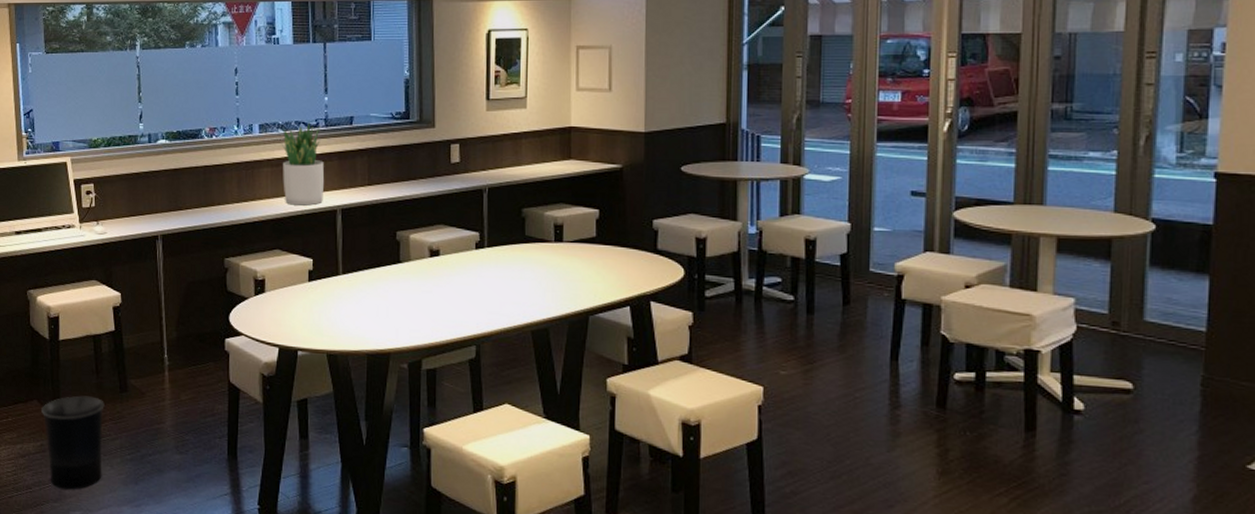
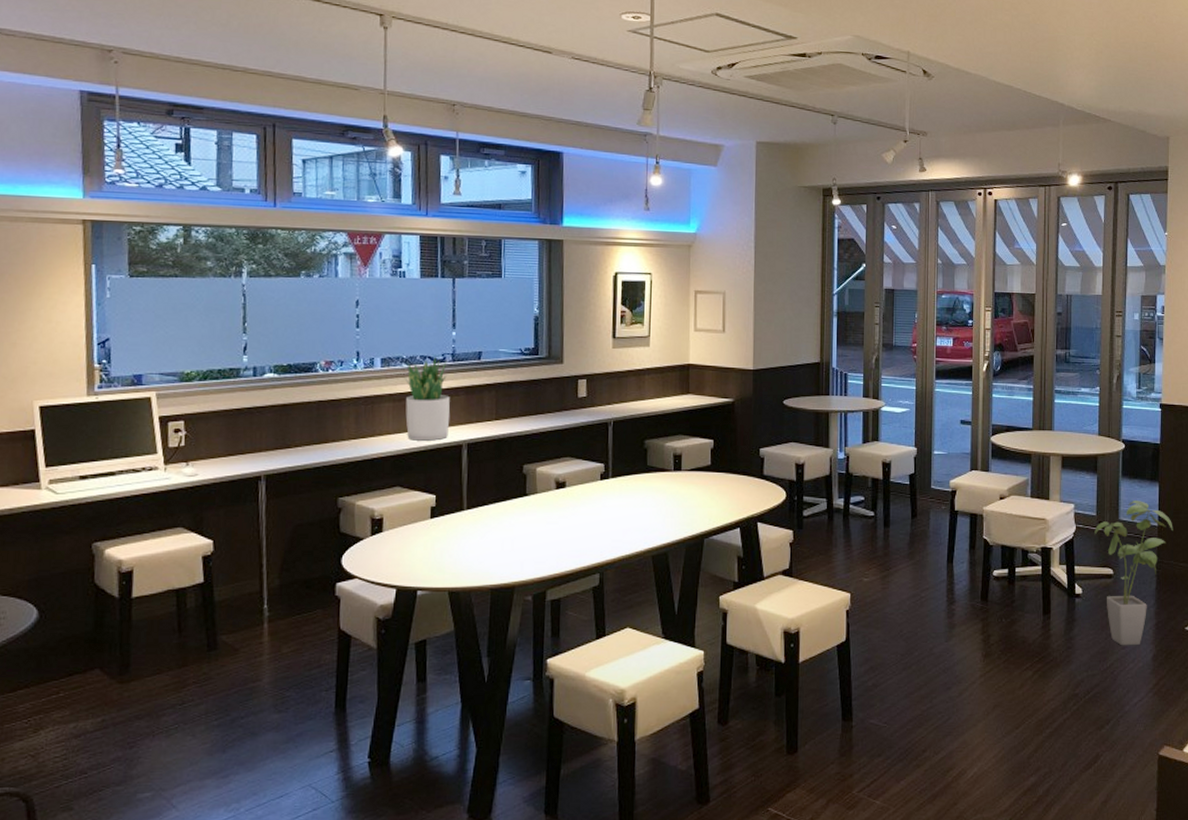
waste bin: present [41,396,105,490] -> none [105,658,188,769]
house plant: none [1105,297,1232,482] -> present [1094,501,1173,646]

